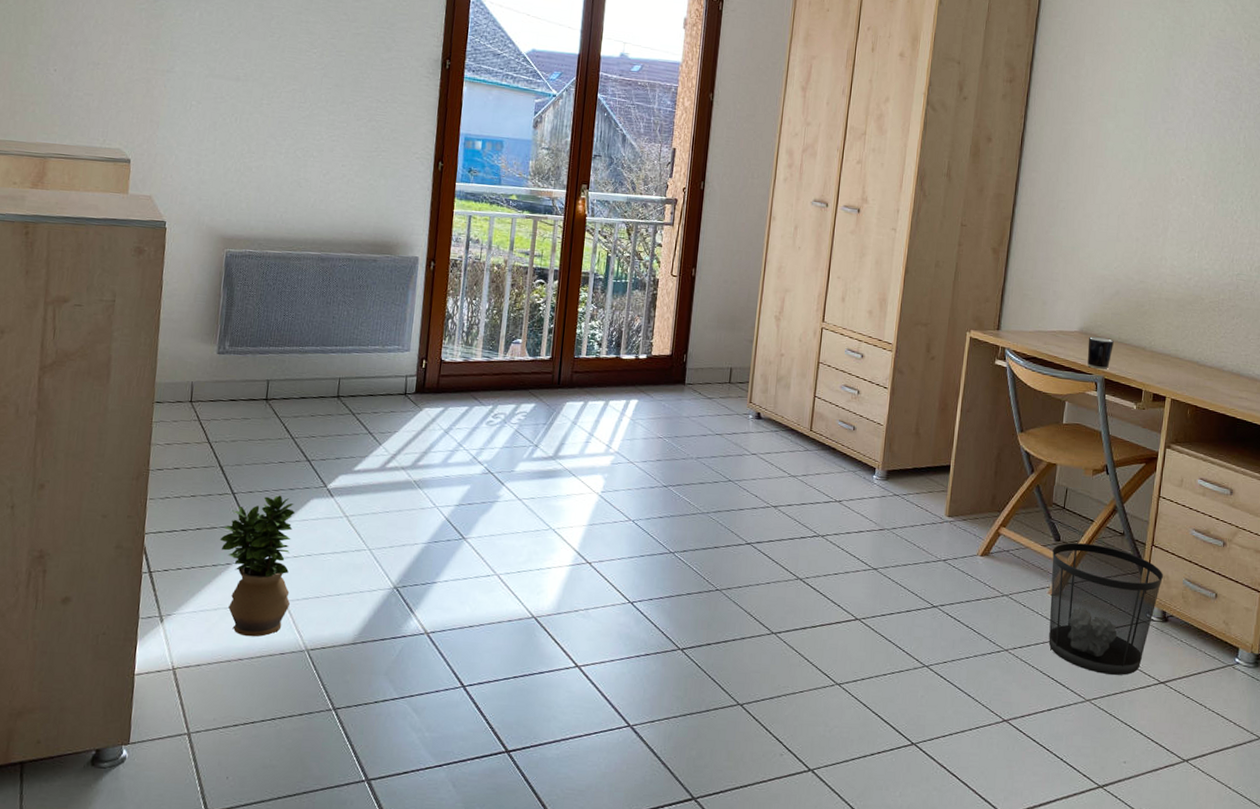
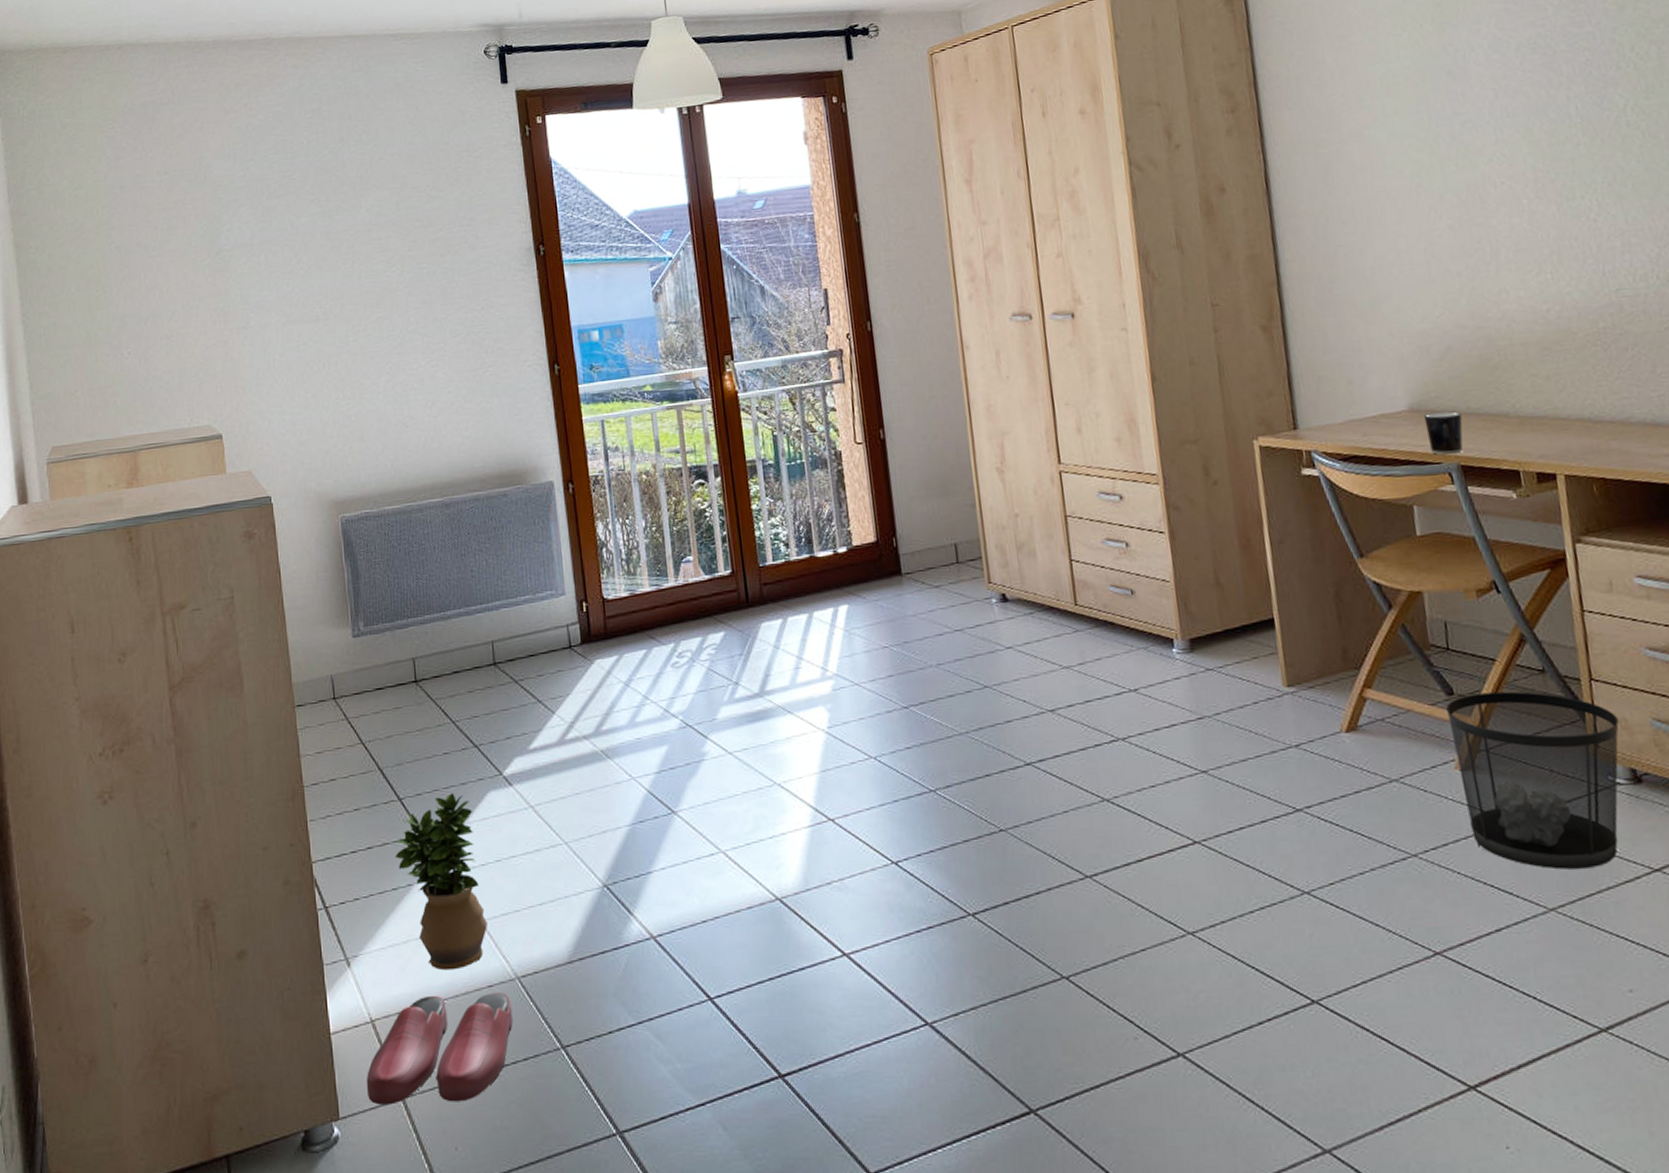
slippers: none [158,655,298,742] -> present [366,993,513,1105]

